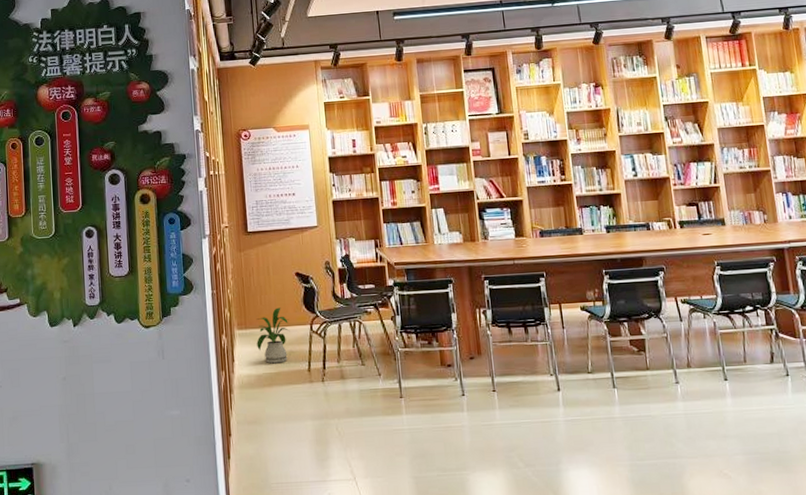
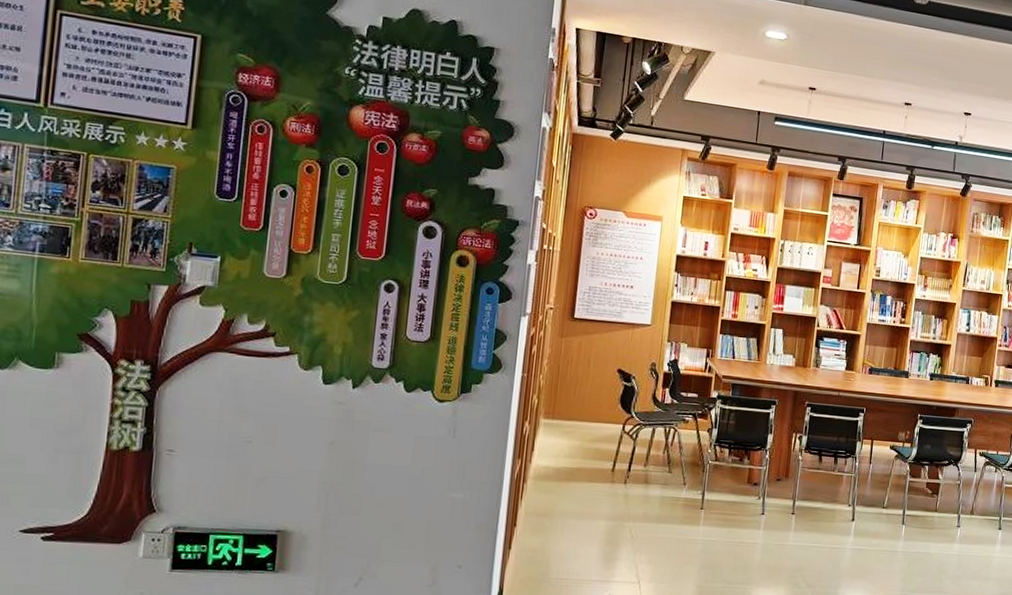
house plant: present [256,307,290,364] -> none [561,402,601,460]

